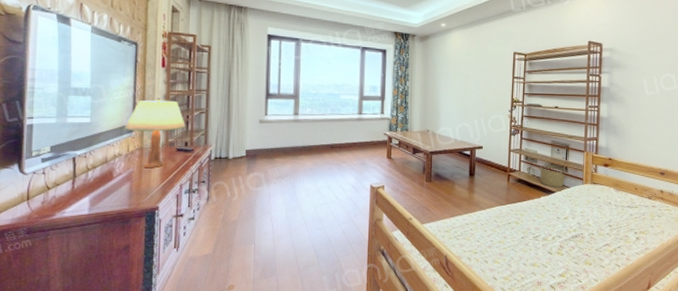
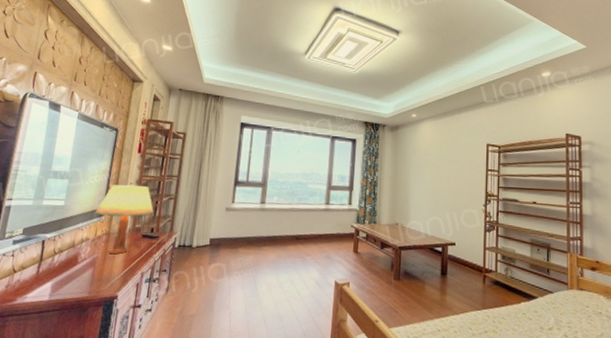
basket: present [540,162,566,188] -> none [519,263,549,293]

